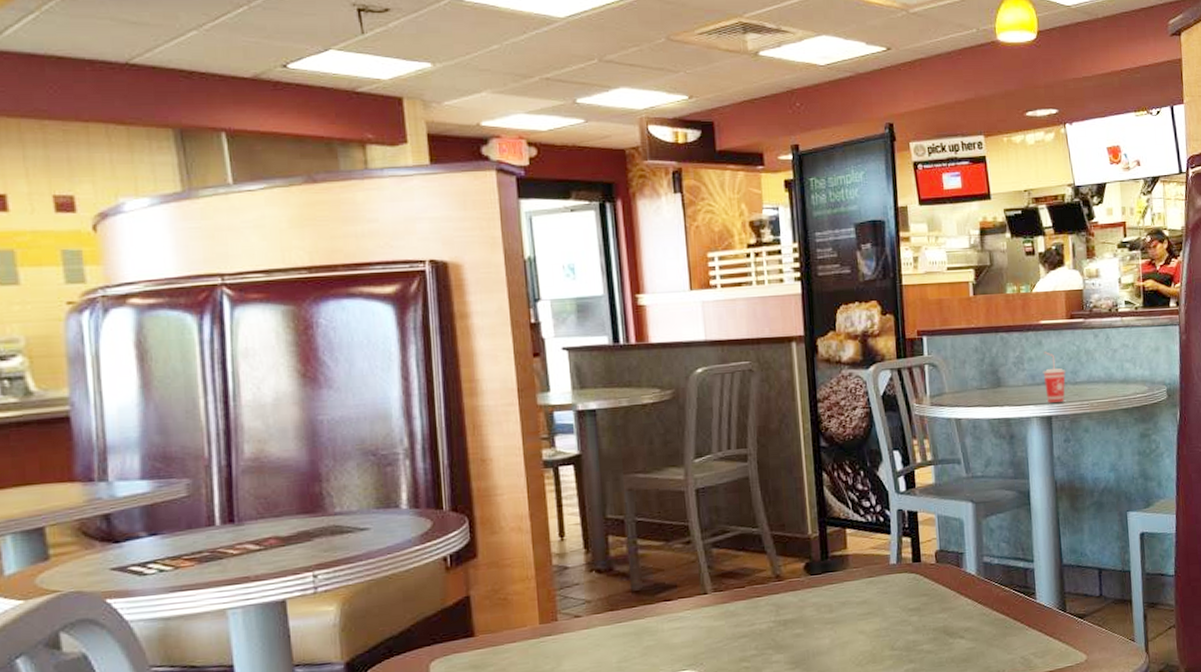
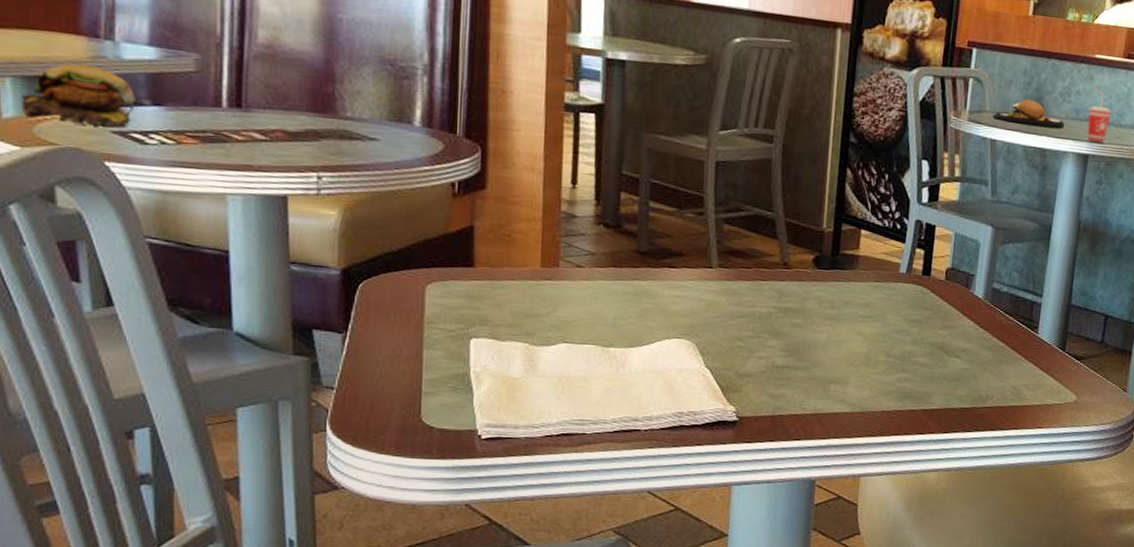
burger: none [21,509,132,572] -> present [20,64,136,129]
burger: none [953,375,1023,401] -> present [992,99,1064,128]

